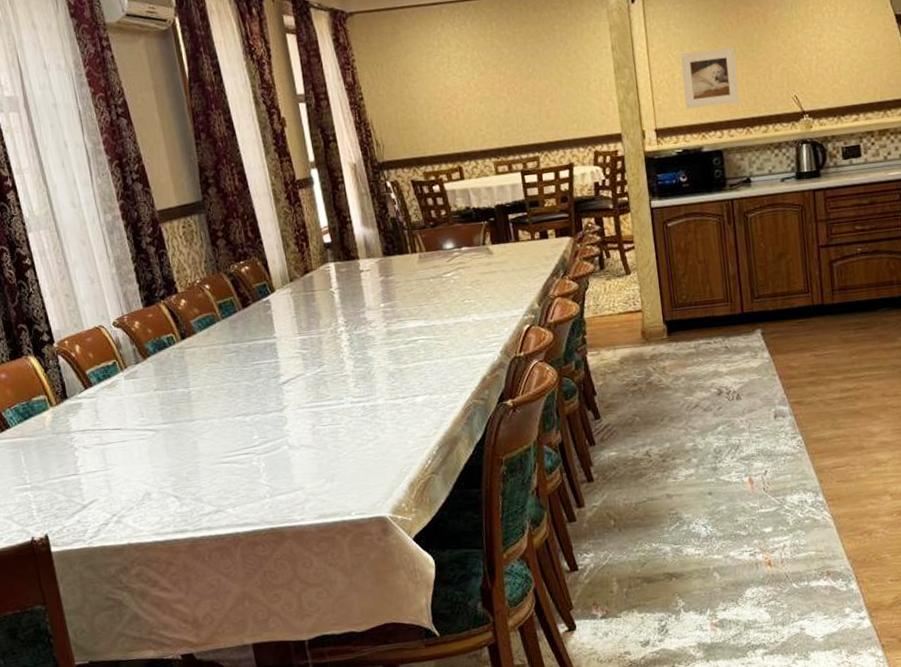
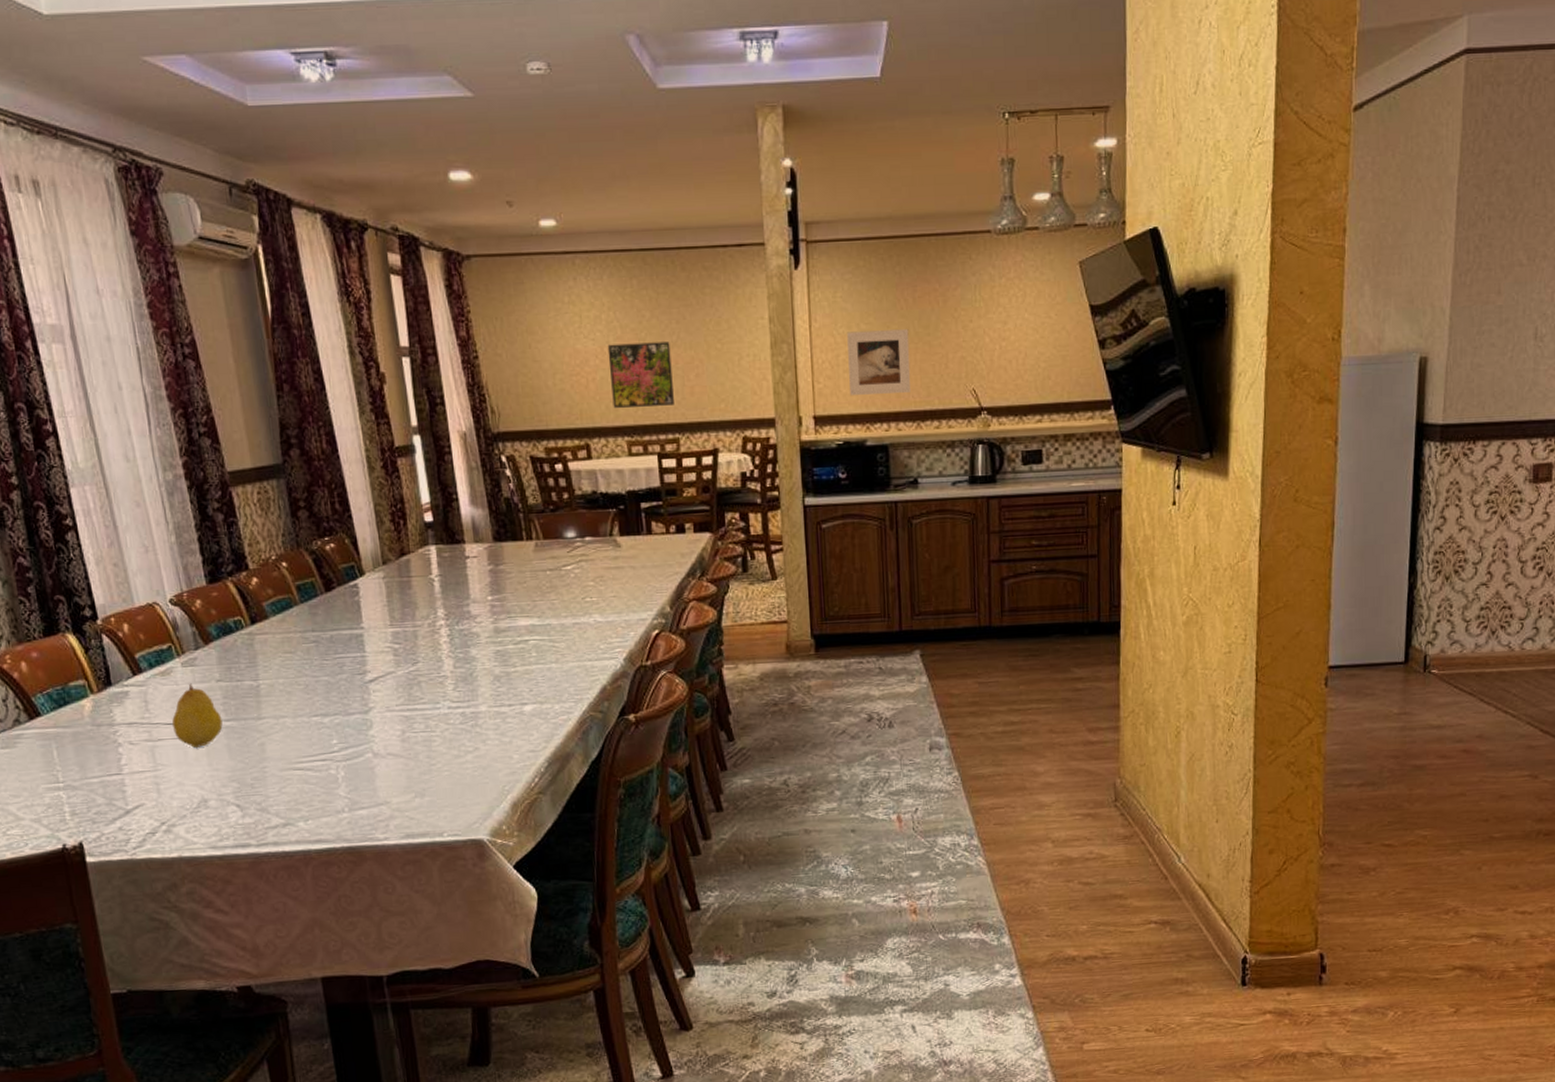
fruit: none [118,393,161,449] -> present [172,683,223,748]
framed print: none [473,73,533,134] -> present [607,341,674,408]

